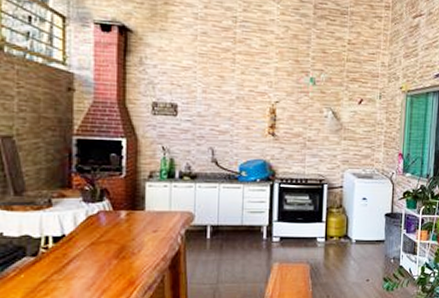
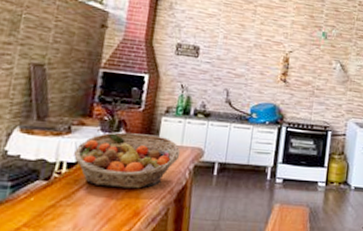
fruit basket: none [57,202,170,259] -> present [73,132,181,189]

